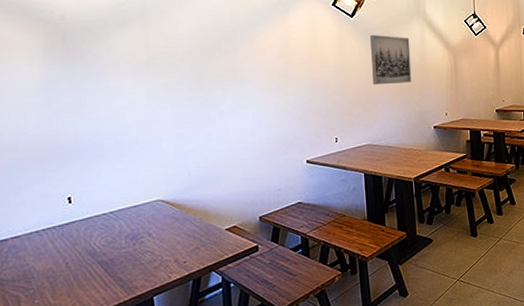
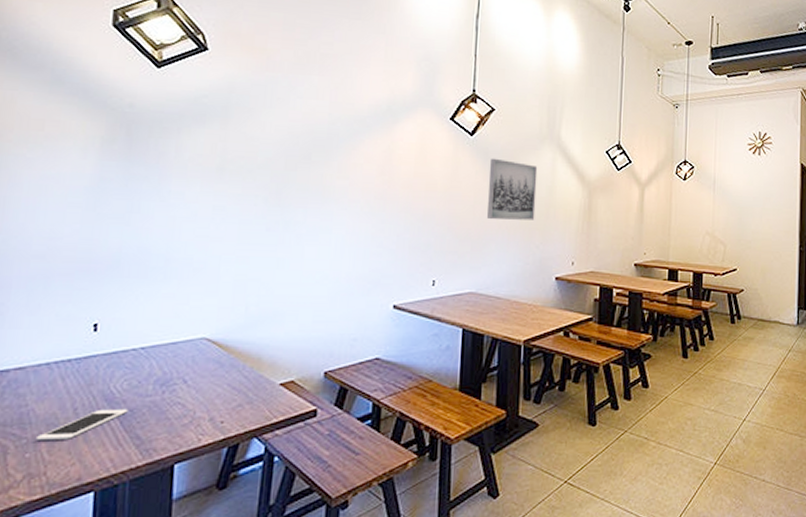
cell phone: none [41,259,109,289] -> present [36,408,128,440]

